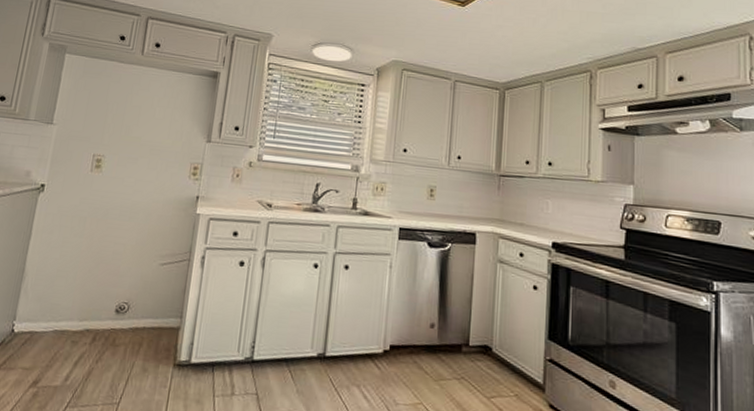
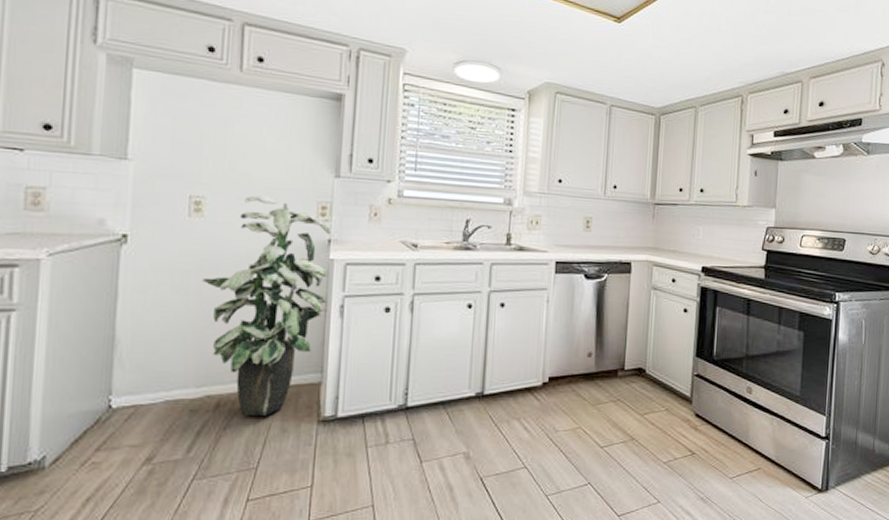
indoor plant: none [94,156,199,354] -> present [202,195,330,415]

